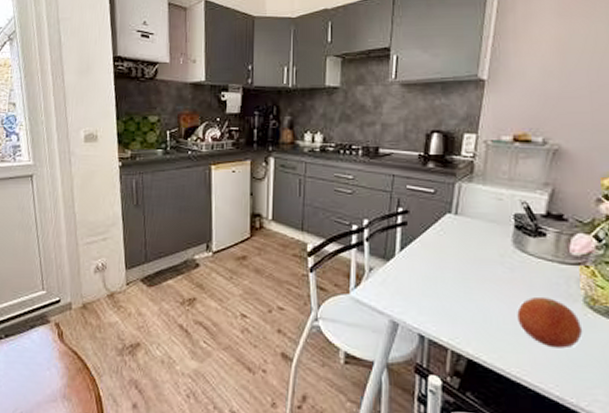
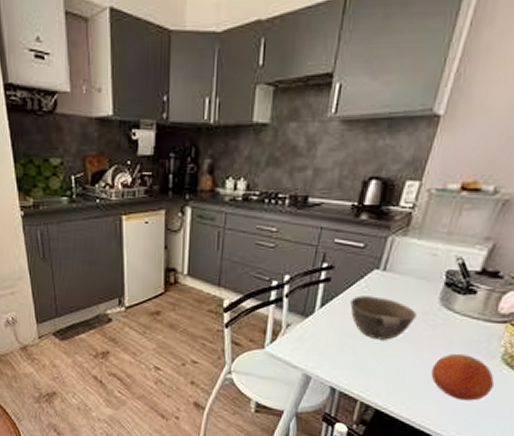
bowl: none [428,239,493,284] -> present [350,295,417,340]

